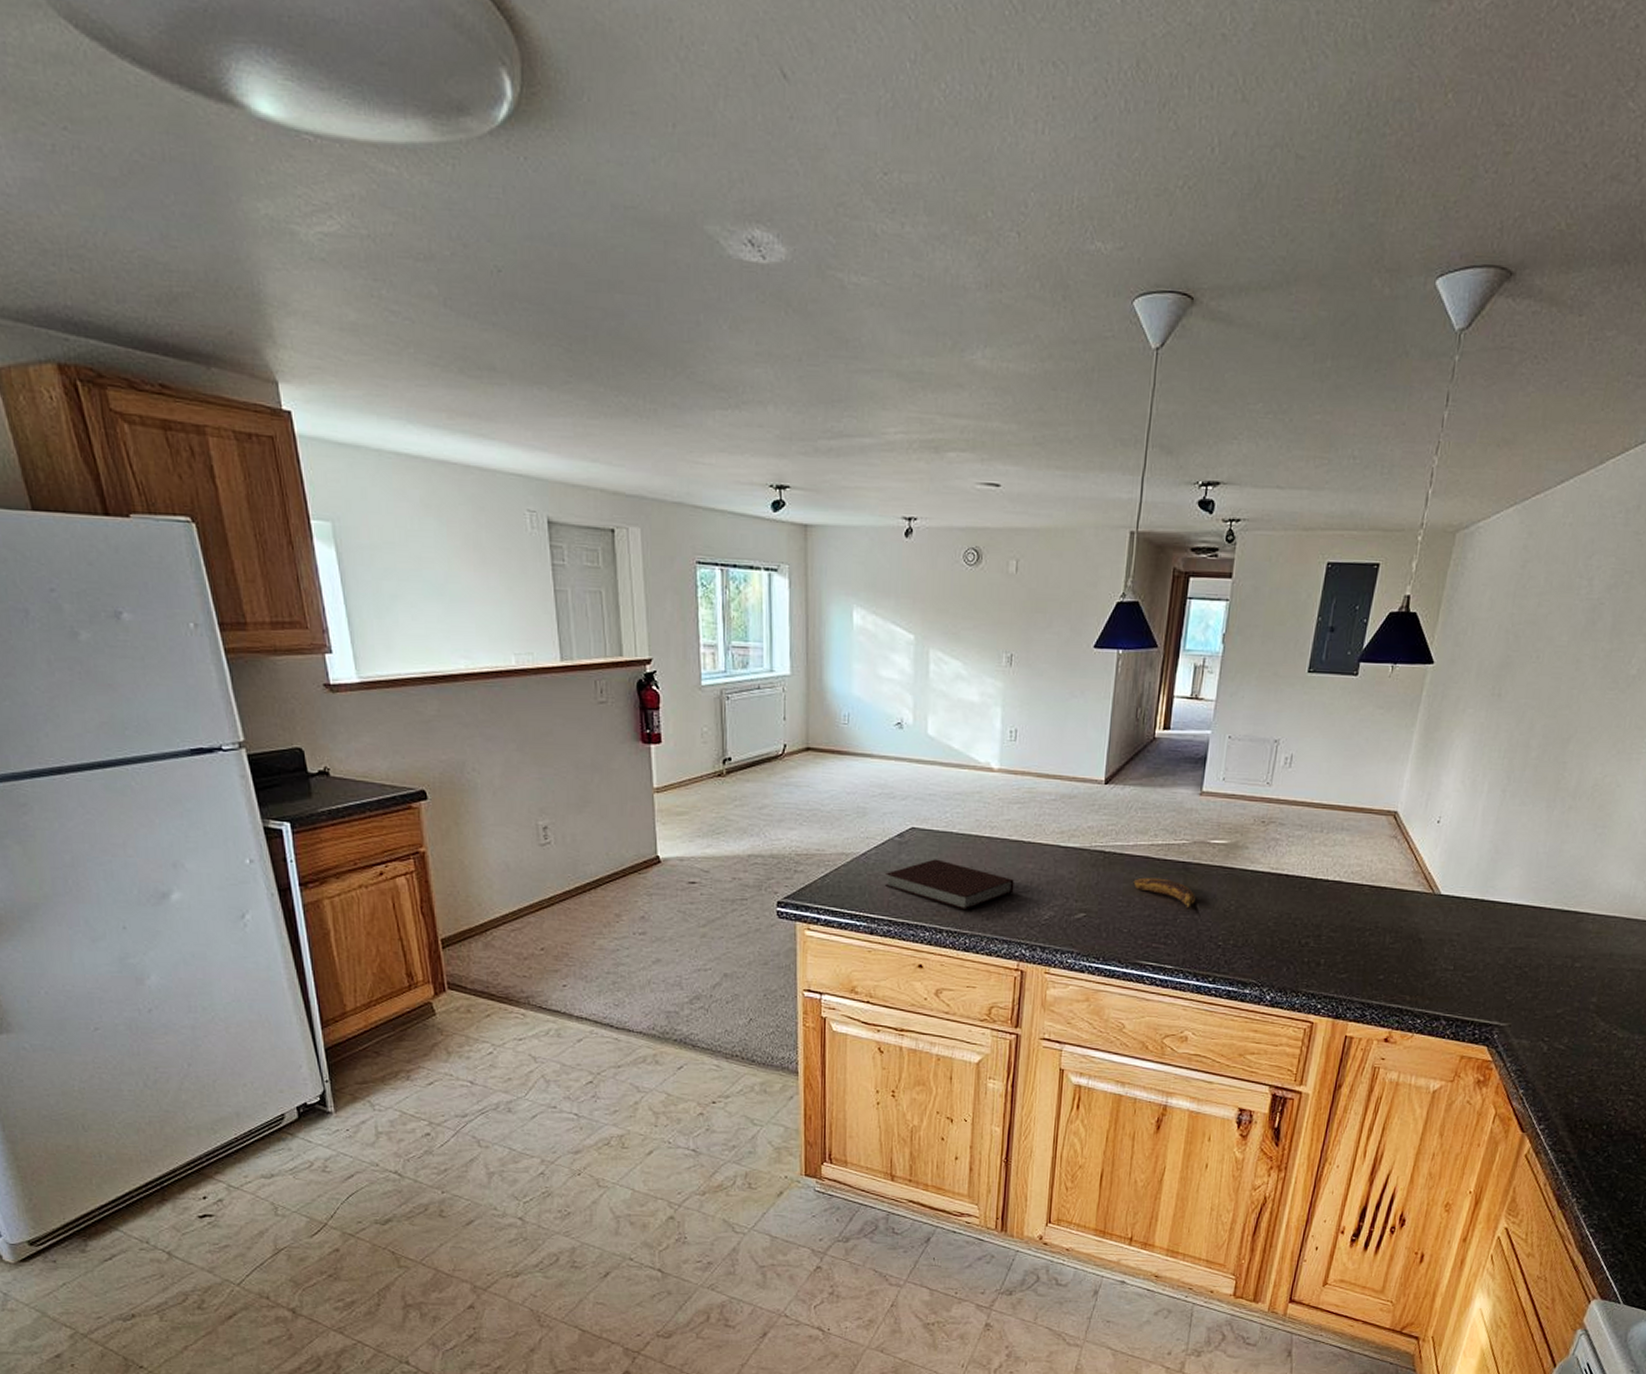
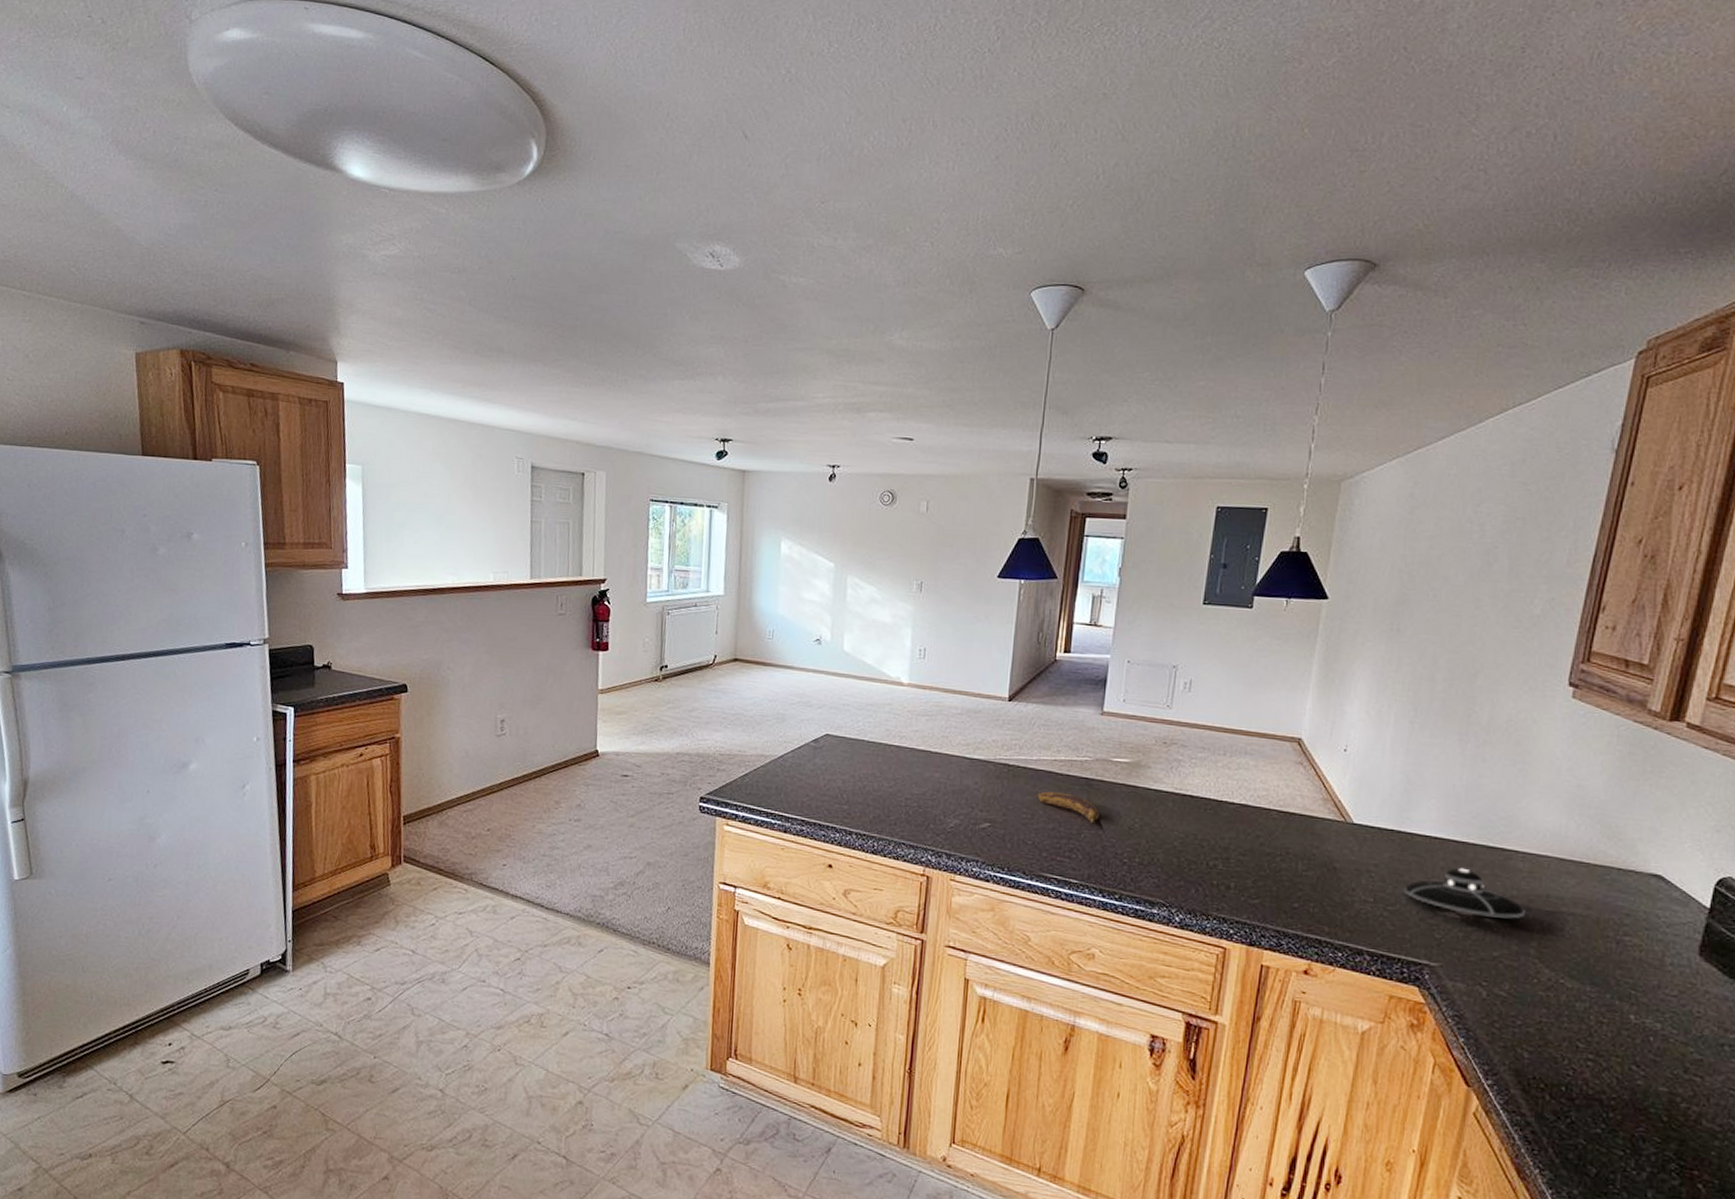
notebook: present [885,859,1014,910] -> none [800,764,922,814]
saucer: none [1481,932,1590,978] -> present [1403,867,1525,919]

